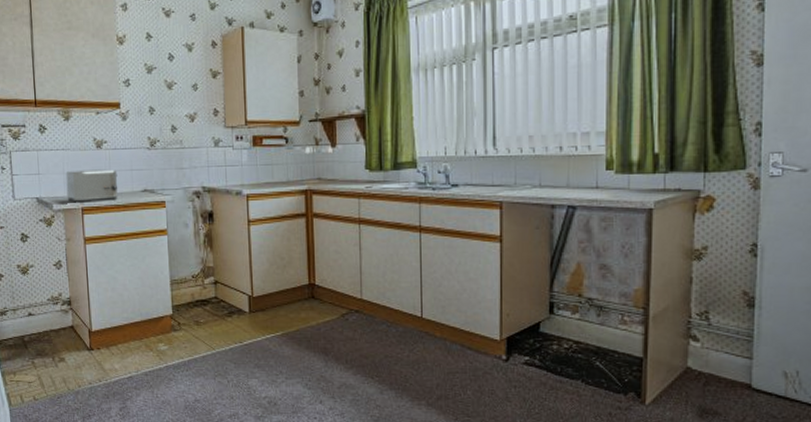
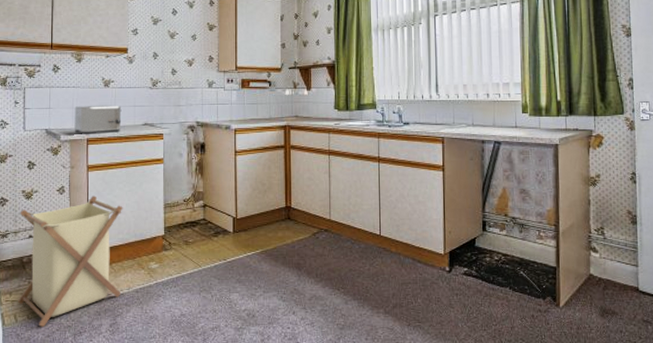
laundry basket: none [16,271,130,409] -> present [17,196,123,327]

